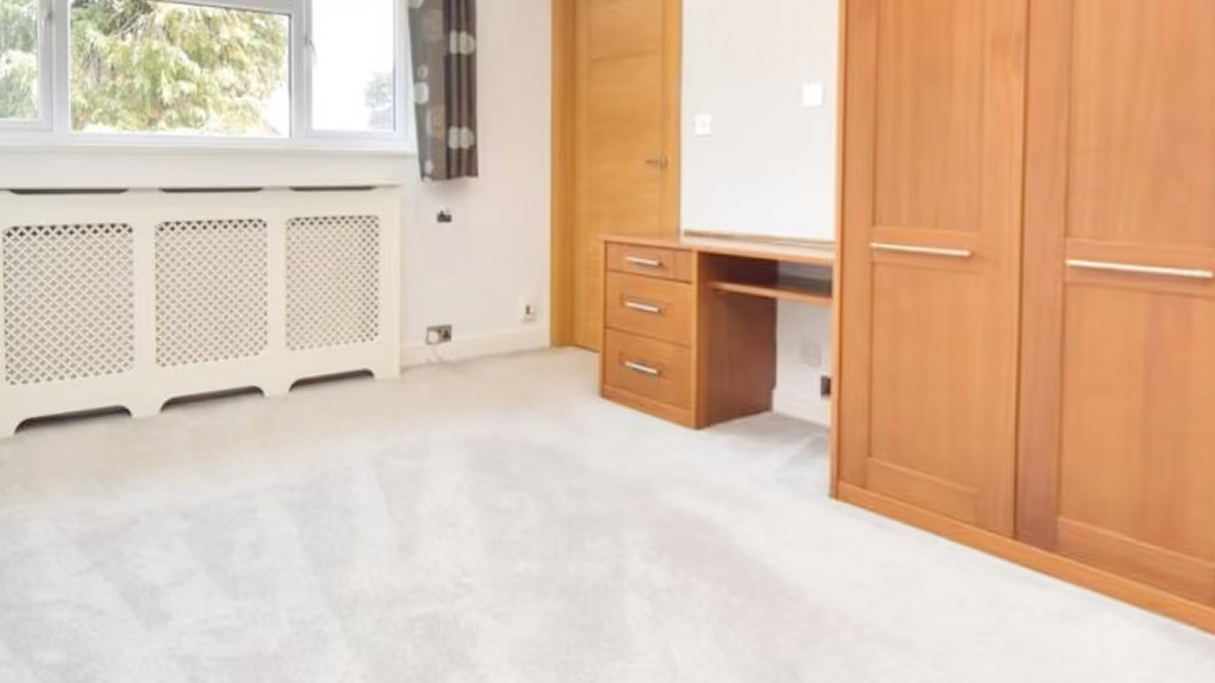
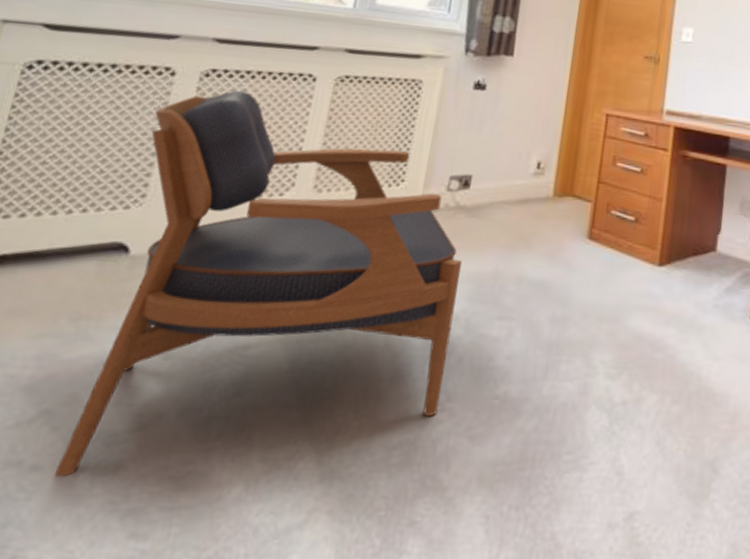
armchair: none [117,243,455,622] -> present [53,90,462,478]

